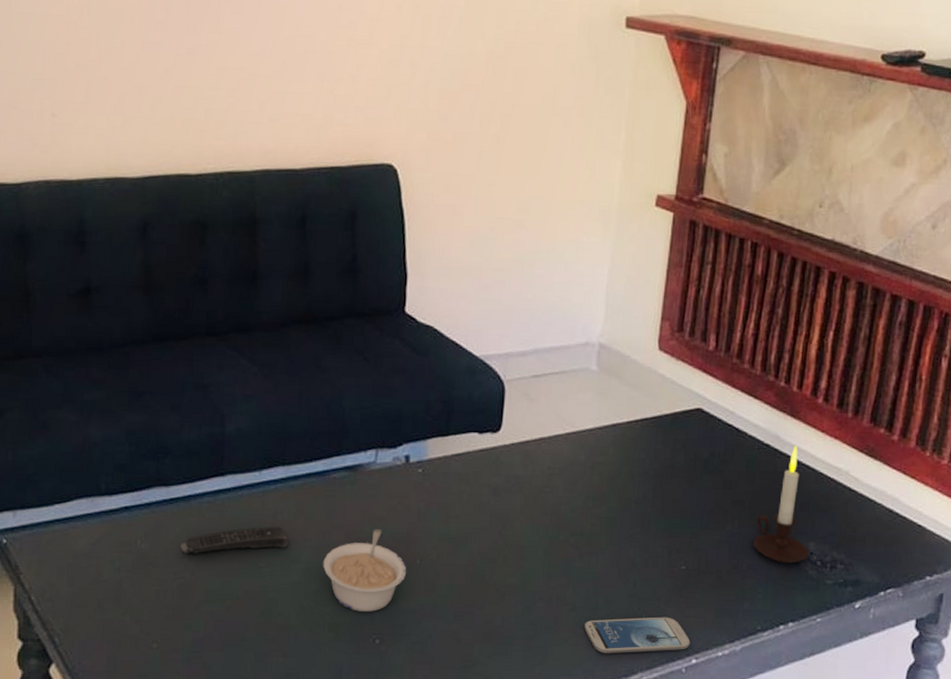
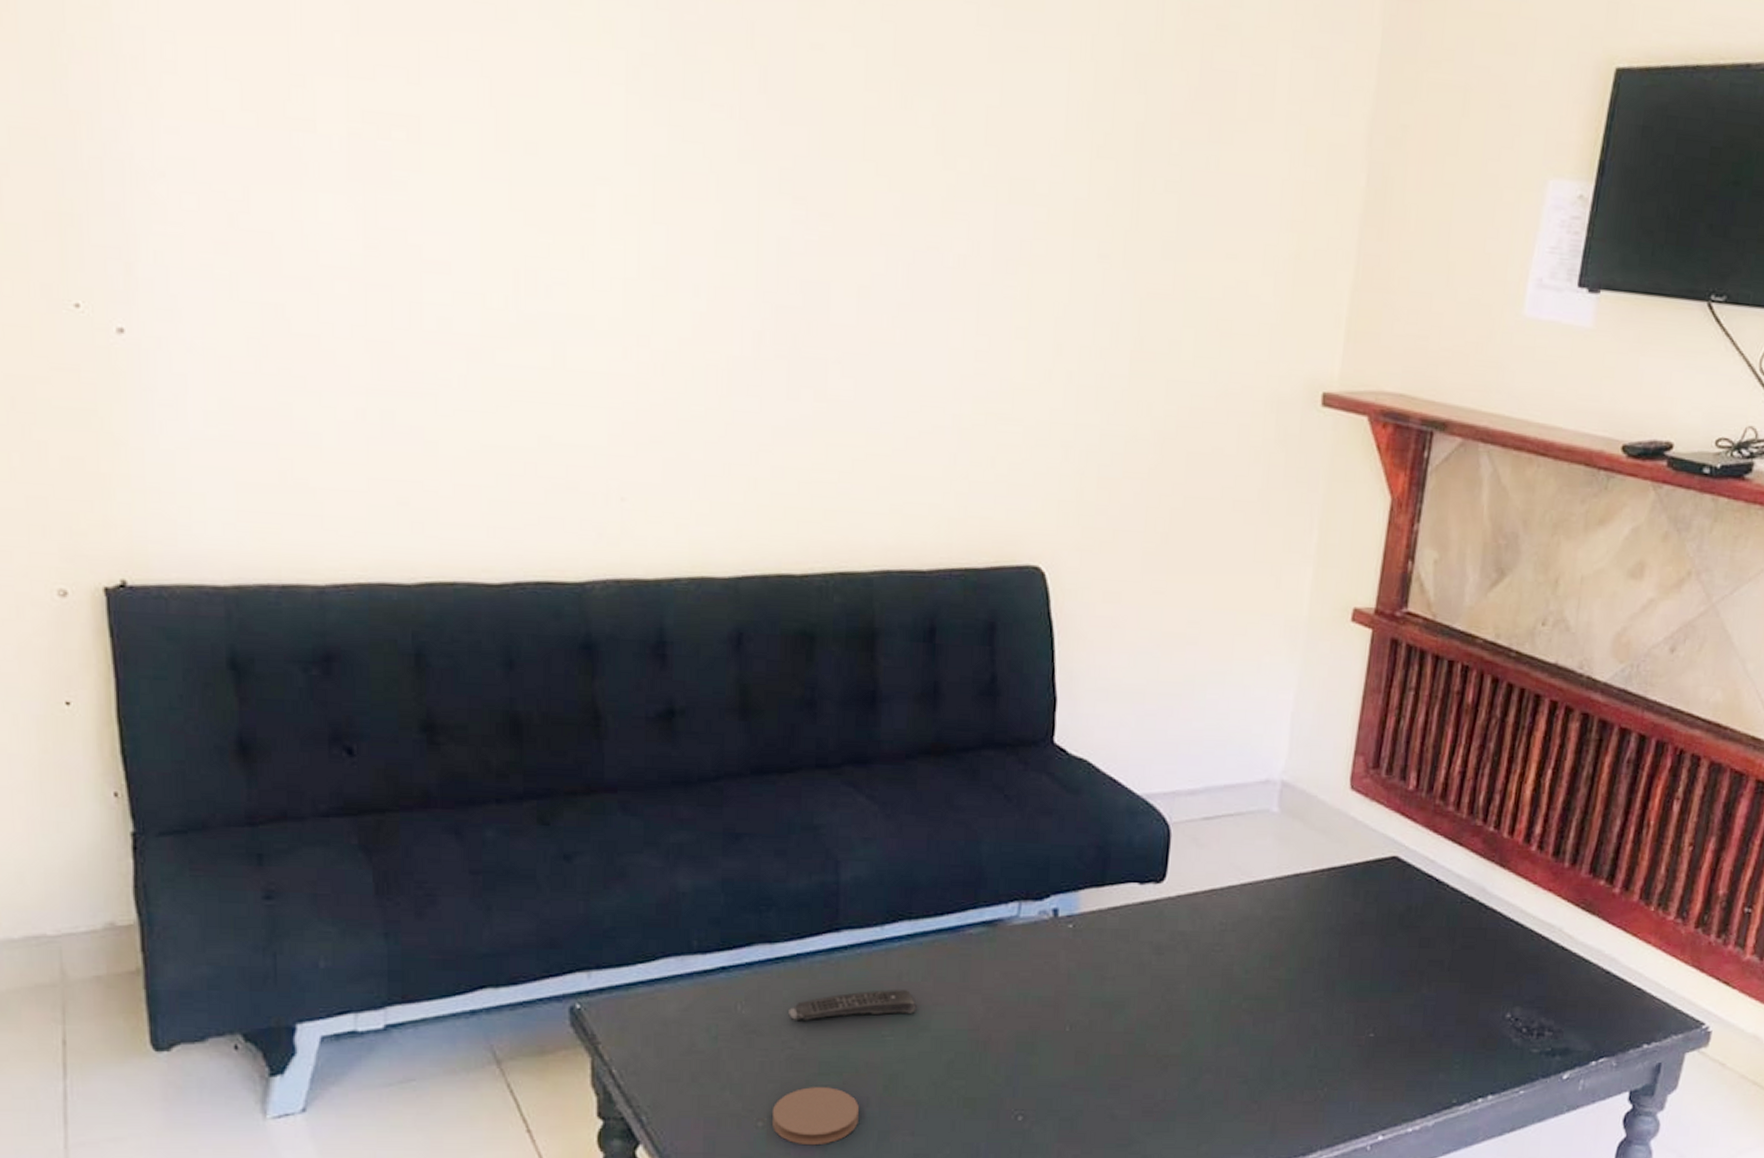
coaster: none [164,613,239,665] -> present [771,1087,859,1146]
legume: present [323,529,407,612] -> none [957,992,1055,1085]
smartphone: present [584,616,691,653] -> none [1257,1089,1377,1130]
candle: present [753,445,809,563] -> none [1451,899,1514,1030]

